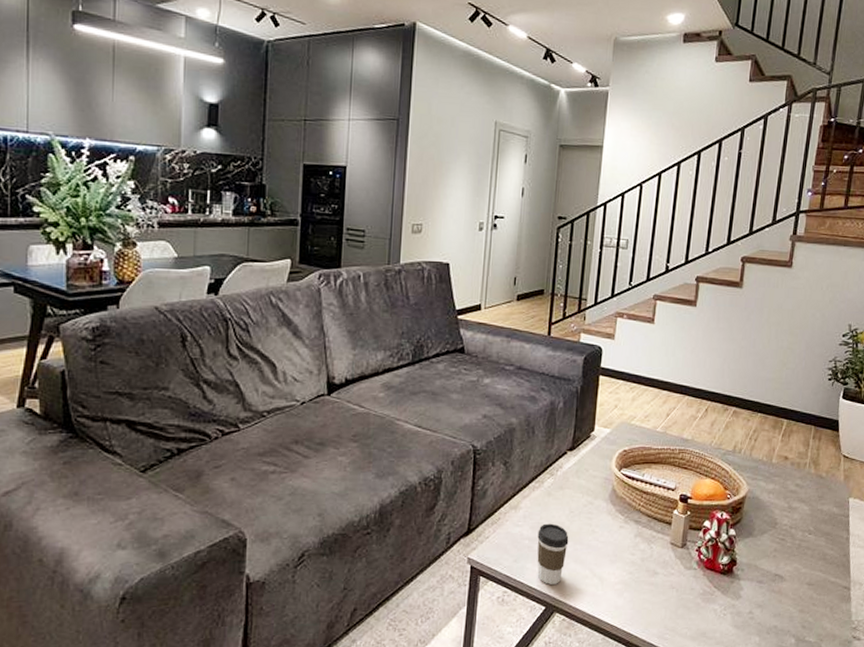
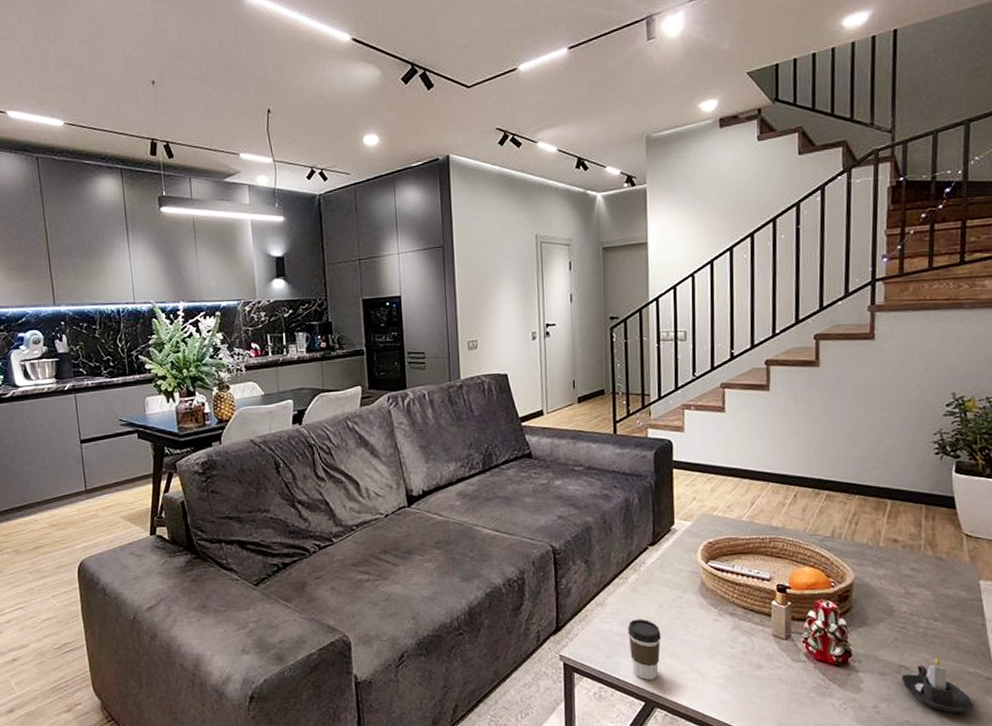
candle: none [775,566,832,619] -> present [901,656,975,714]

